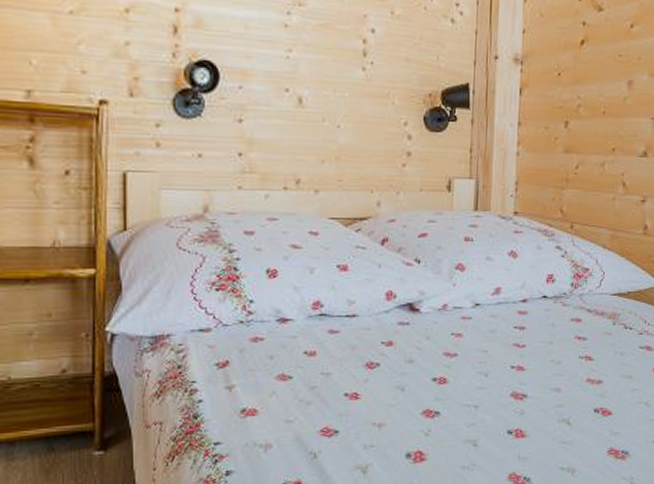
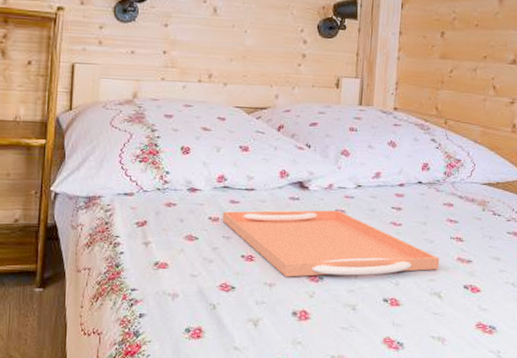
serving tray: none [319,333,568,415] -> present [222,210,440,277]

